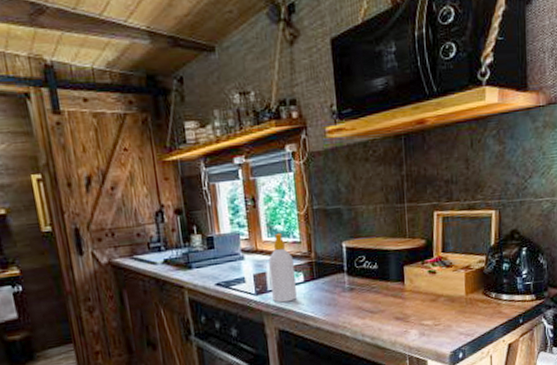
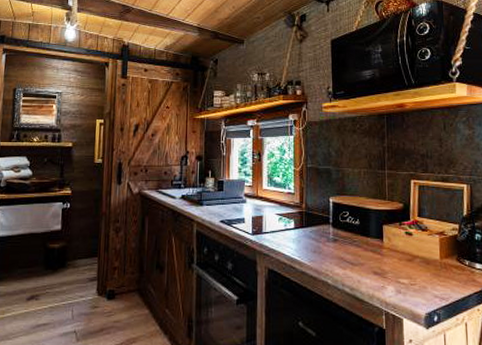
soap bottle: present [268,232,297,303] -> none [266,183,287,245]

